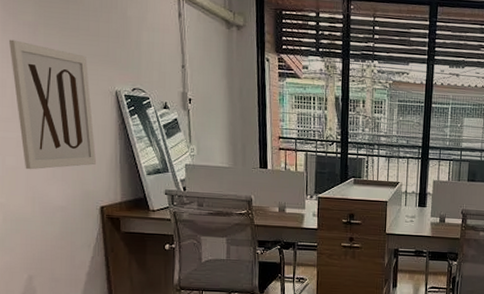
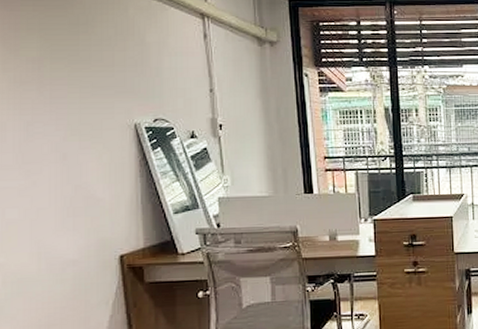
wall art: present [8,39,97,170] -> none [9,78,114,222]

